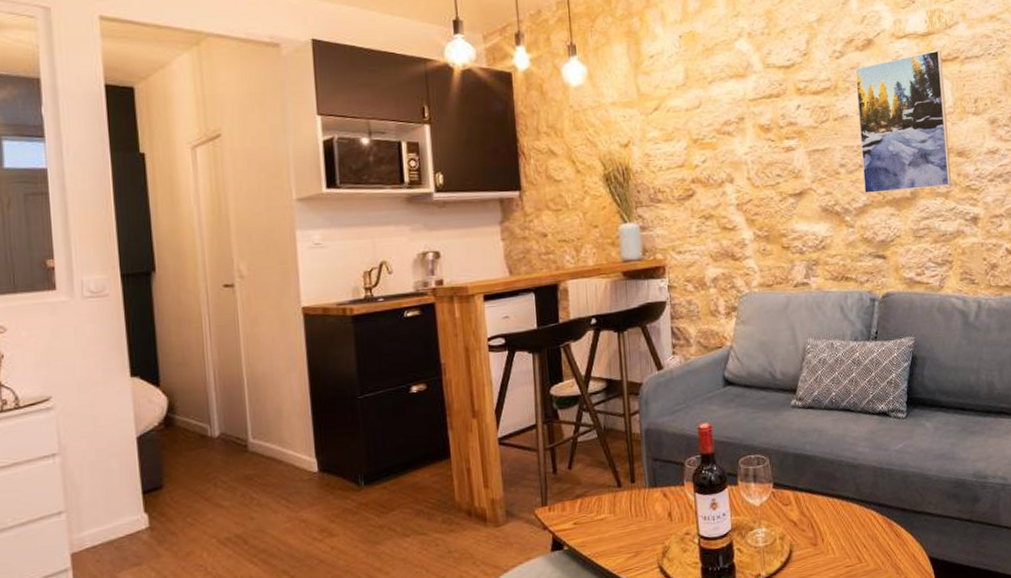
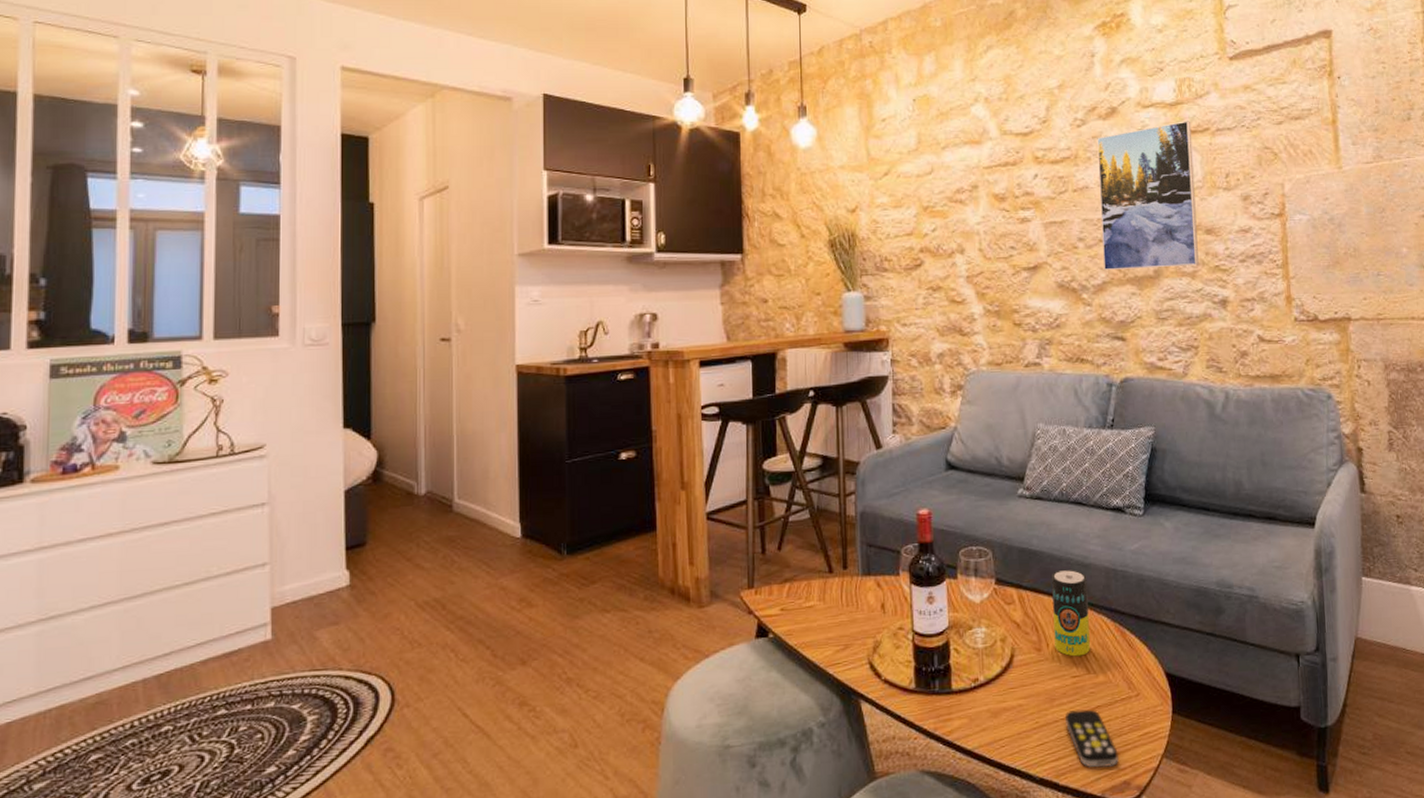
candle: none [825,470,861,549] -> present [1052,569,1090,657]

